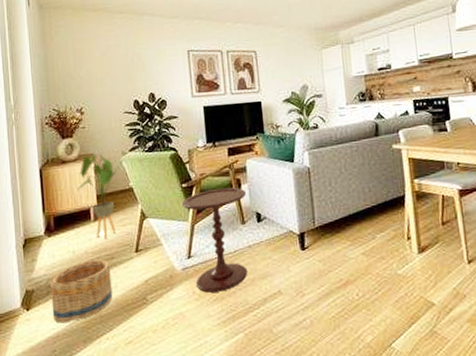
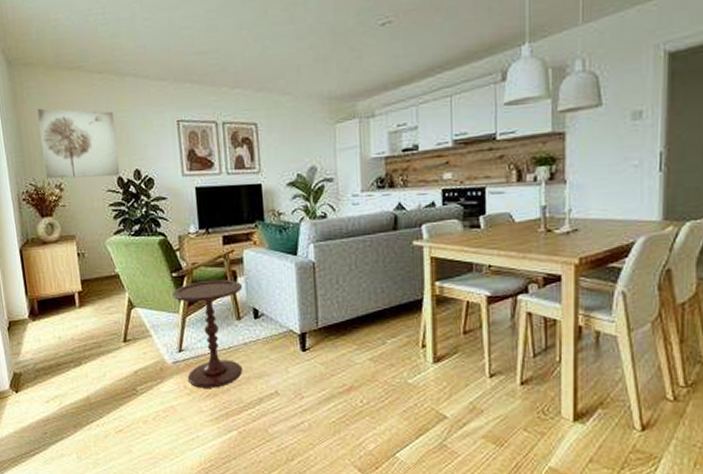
basket: present [49,259,113,323] -> none [36,347,101,407]
wall art: none [64,43,137,104] -> present [37,108,121,179]
house plant: present [77,150,130,238] -> none [60,232,115,326]

